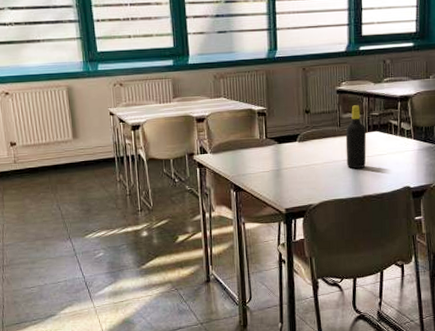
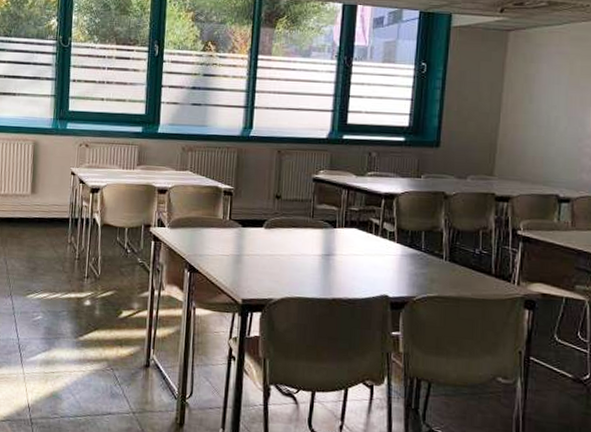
bottle: present [345,105,367,168] -> none [316,196,343,267]

